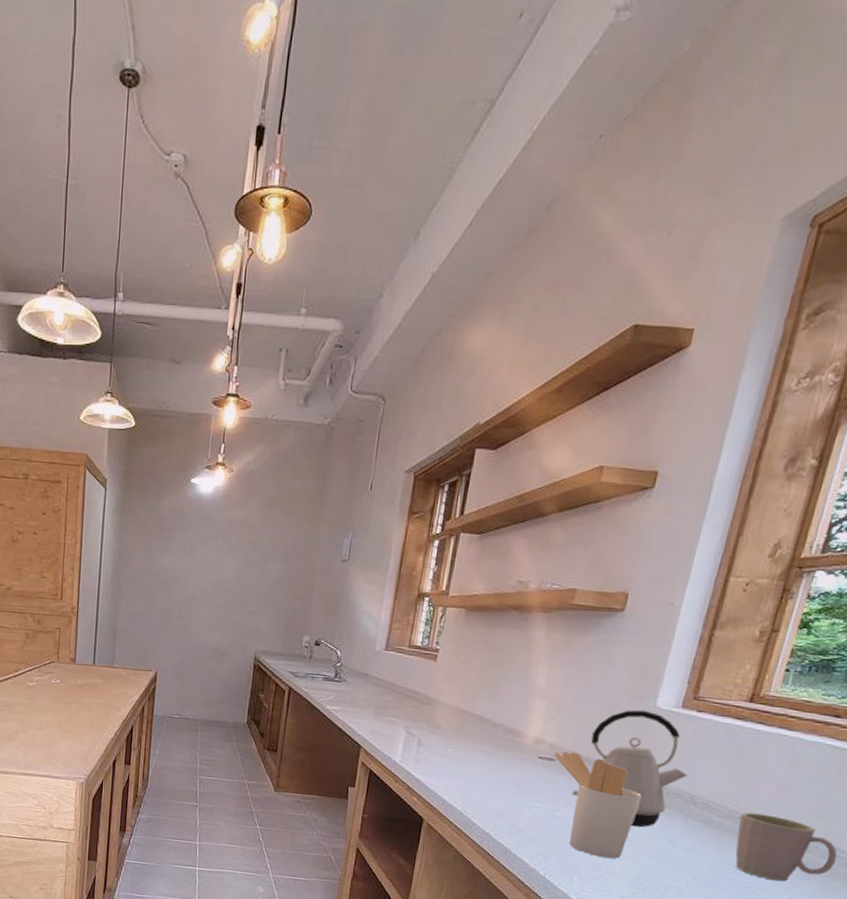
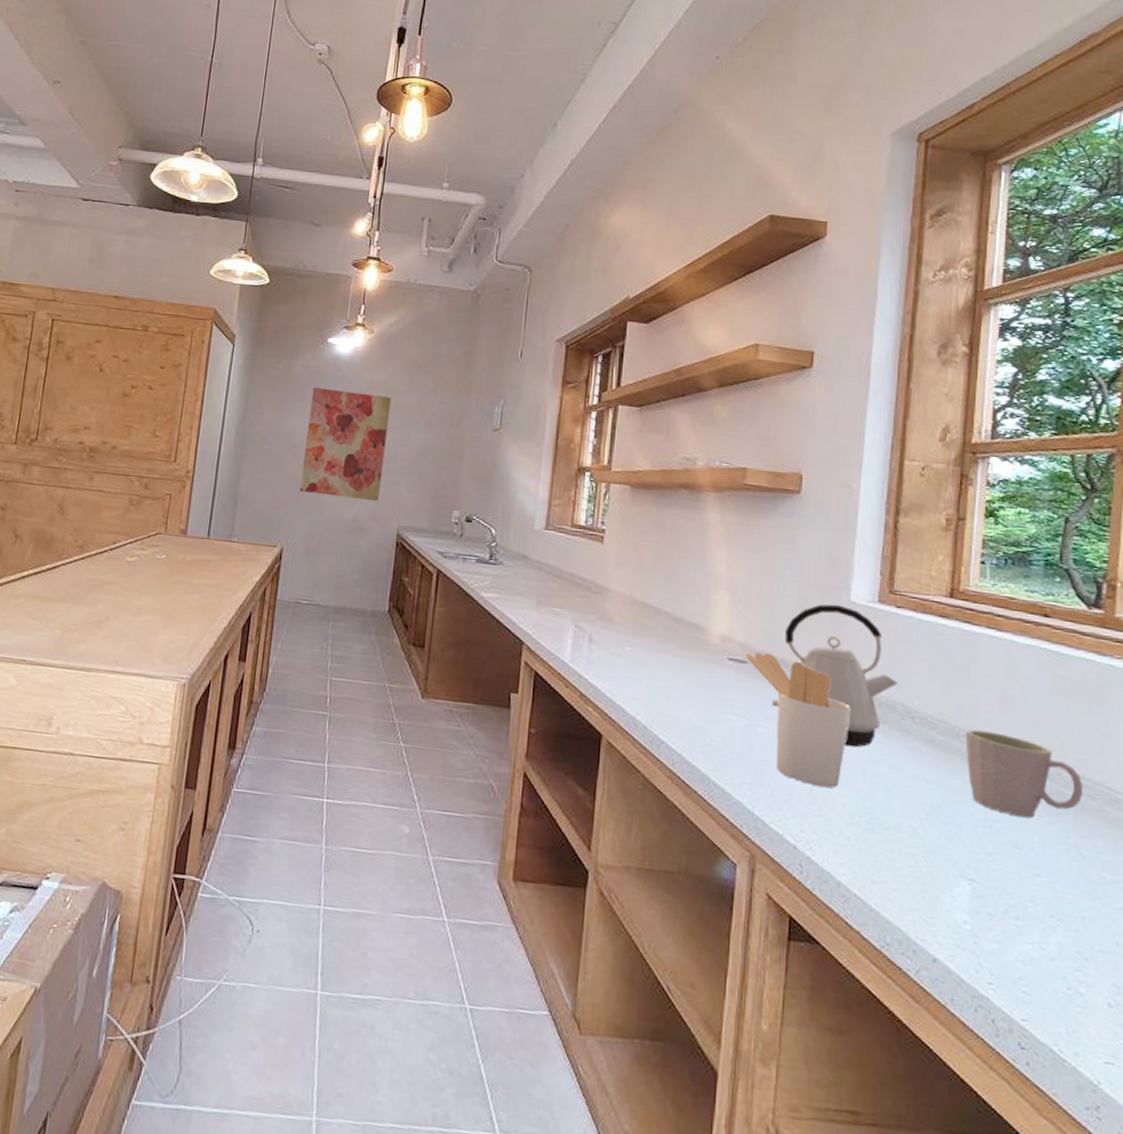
wall art: none [169,526,250,630] -> present [299,387,392,502]

